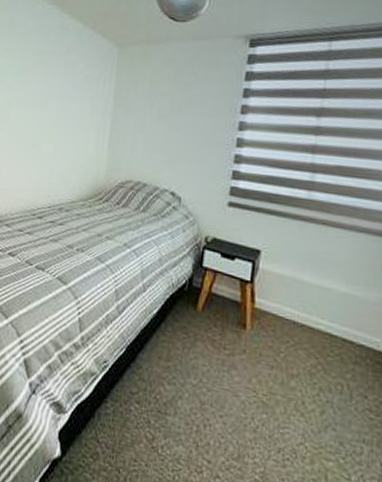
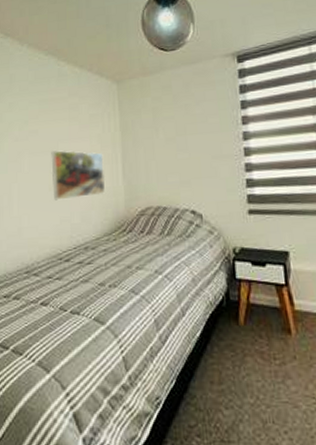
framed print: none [36,106,93,160] -> present [51,150,106,201]

